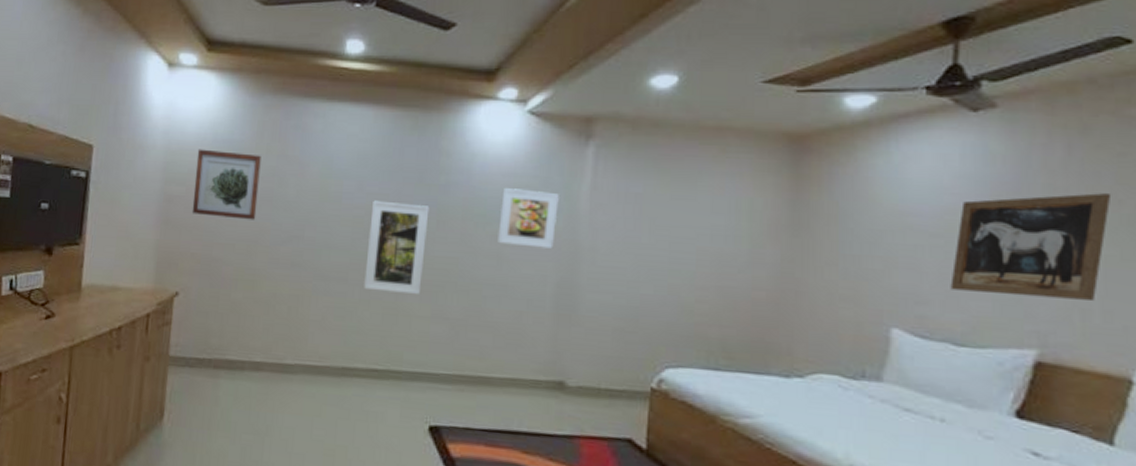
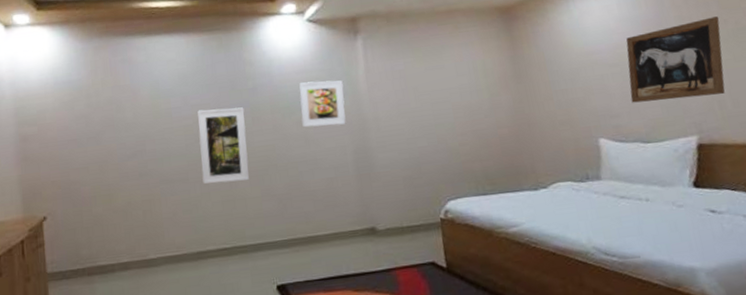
wall art: present [191,149,261,220] -> none [42,89,103,148]

